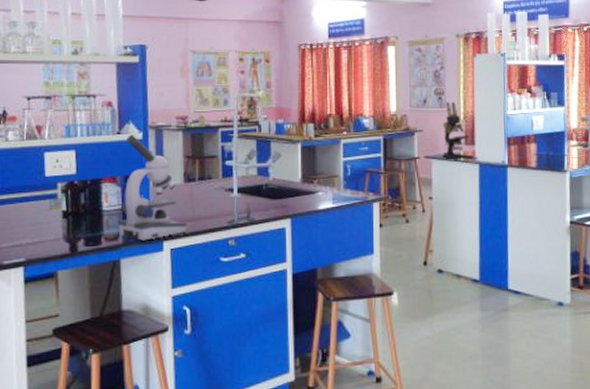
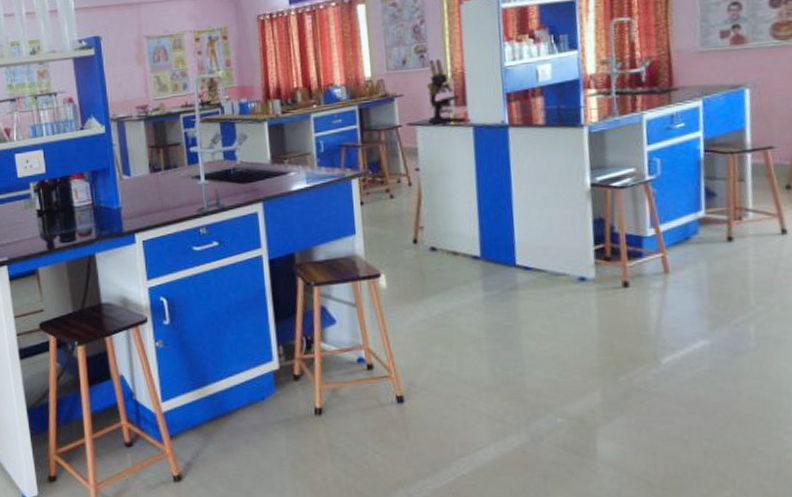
microscope: present [118,135,187,242] -> none [90,129,157,236]

